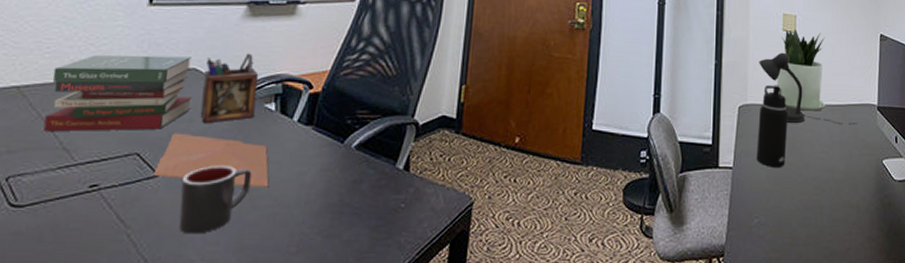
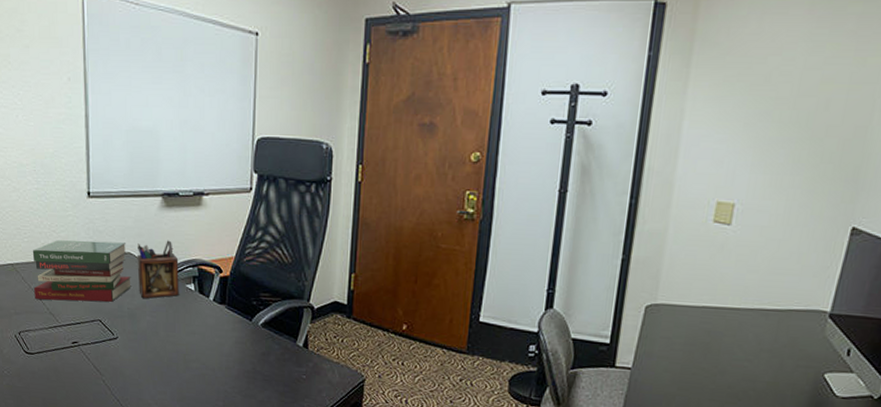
papers: present [153,133,269,188] -> none [113,305,197,354]
mug: present [178,165,252,234] -> none [134,333,183,385]
water bottle: present [756,85,788,167] -> none [661,283,708,372]
desk lamp: present [759,52,857,124] -> none [677,247,797,332]
planter: present [776,29,826,111] -> none [696,221,770,315]

